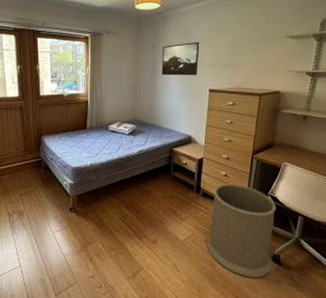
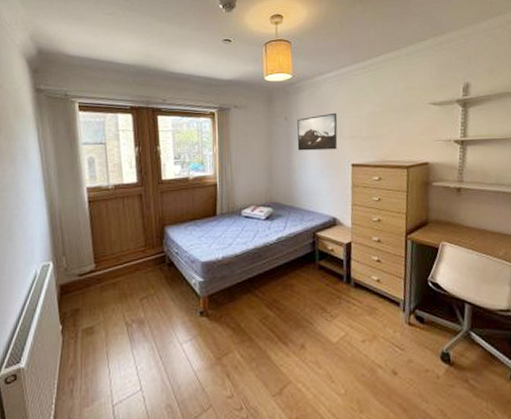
trash can: present [205,183,276,278] -> none [362,270,442,384]

